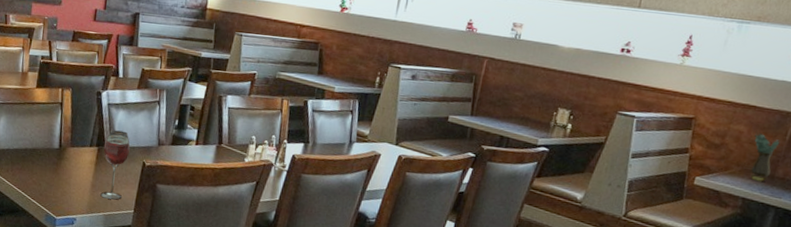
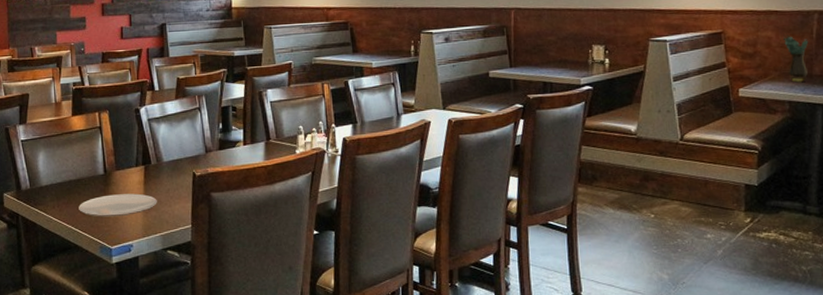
plate: none [30,168,105,191] -> present [79,193,157,217]
wineglass: present [100,130,131,200] -> none [150,144,178,218]

